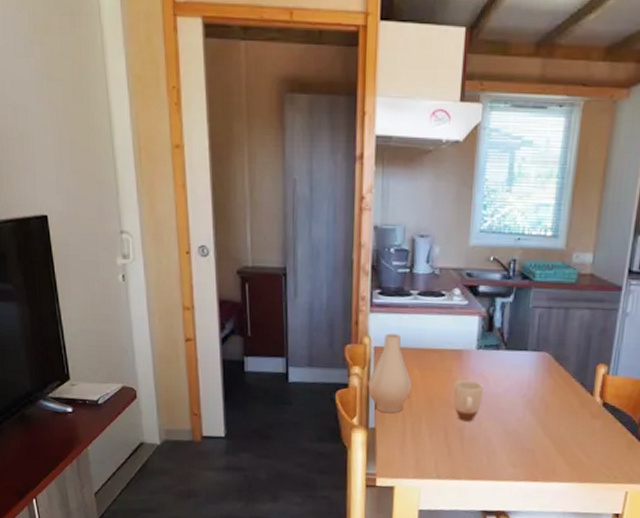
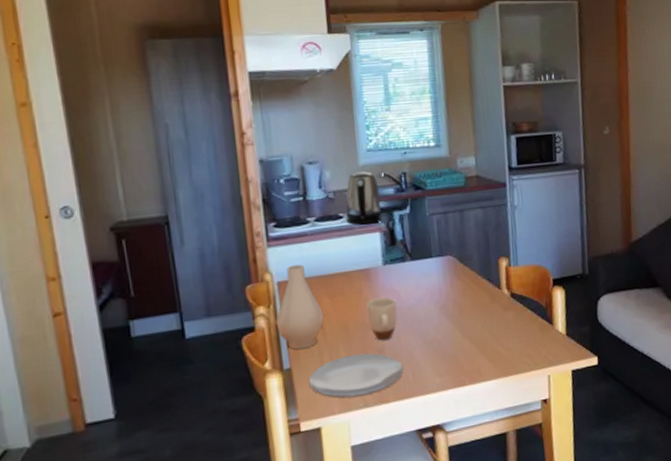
plate: none [389,428,479,468] -> present [308,353,403,399]
kettle: none [448,252,486,308] -> present [346,171,382,226]

